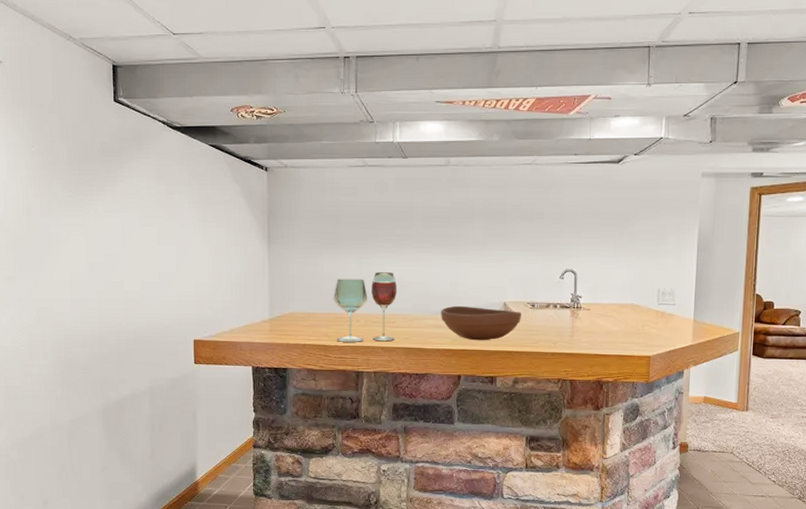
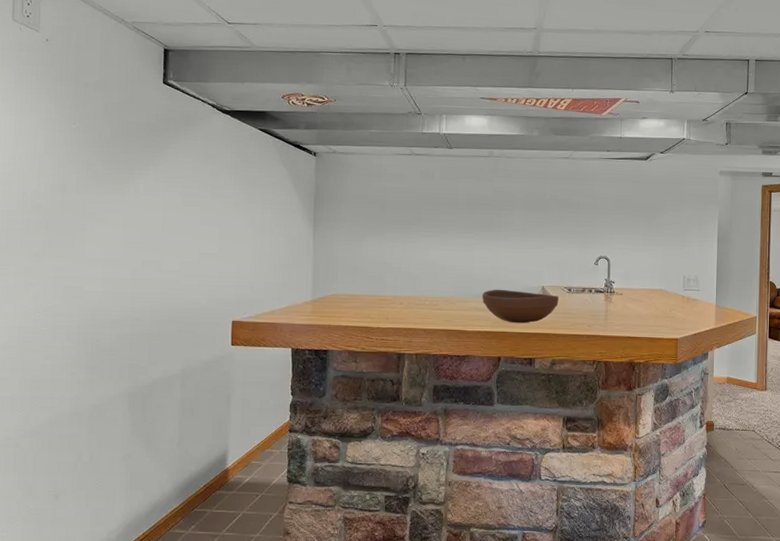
wine glass: present [333,278,368,342] -> none [376,261,411,324]
wineglass: present [371,272,398,342] -> none [415,256,441,324]

